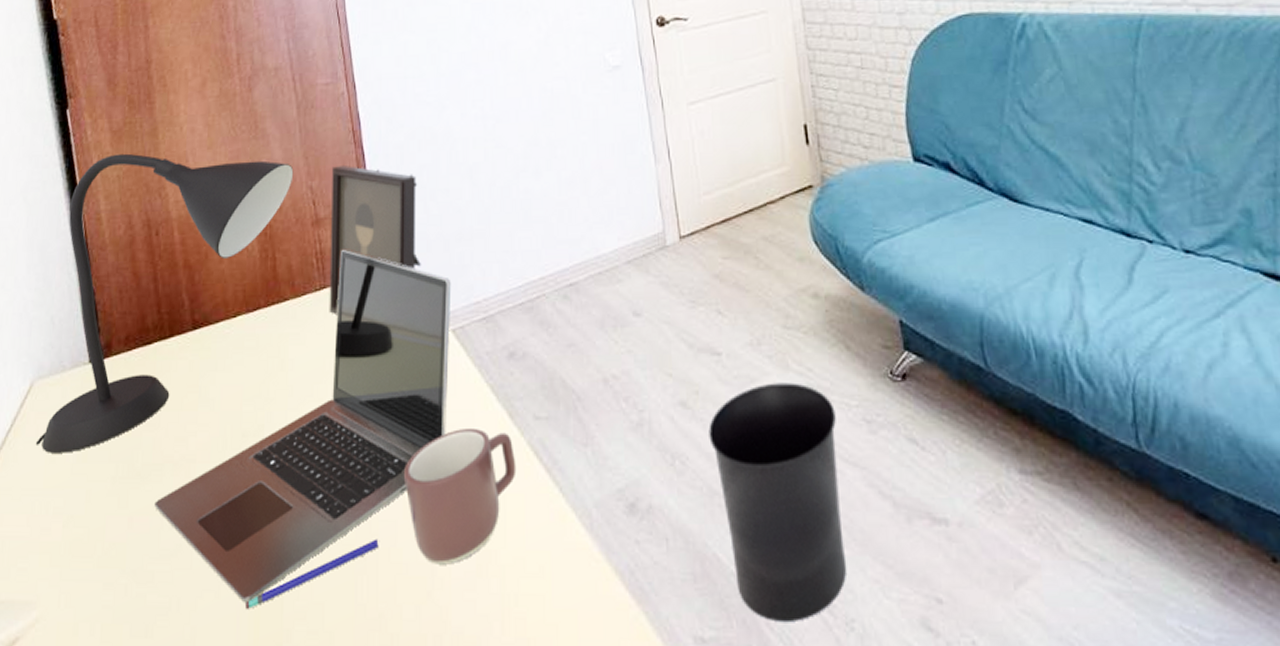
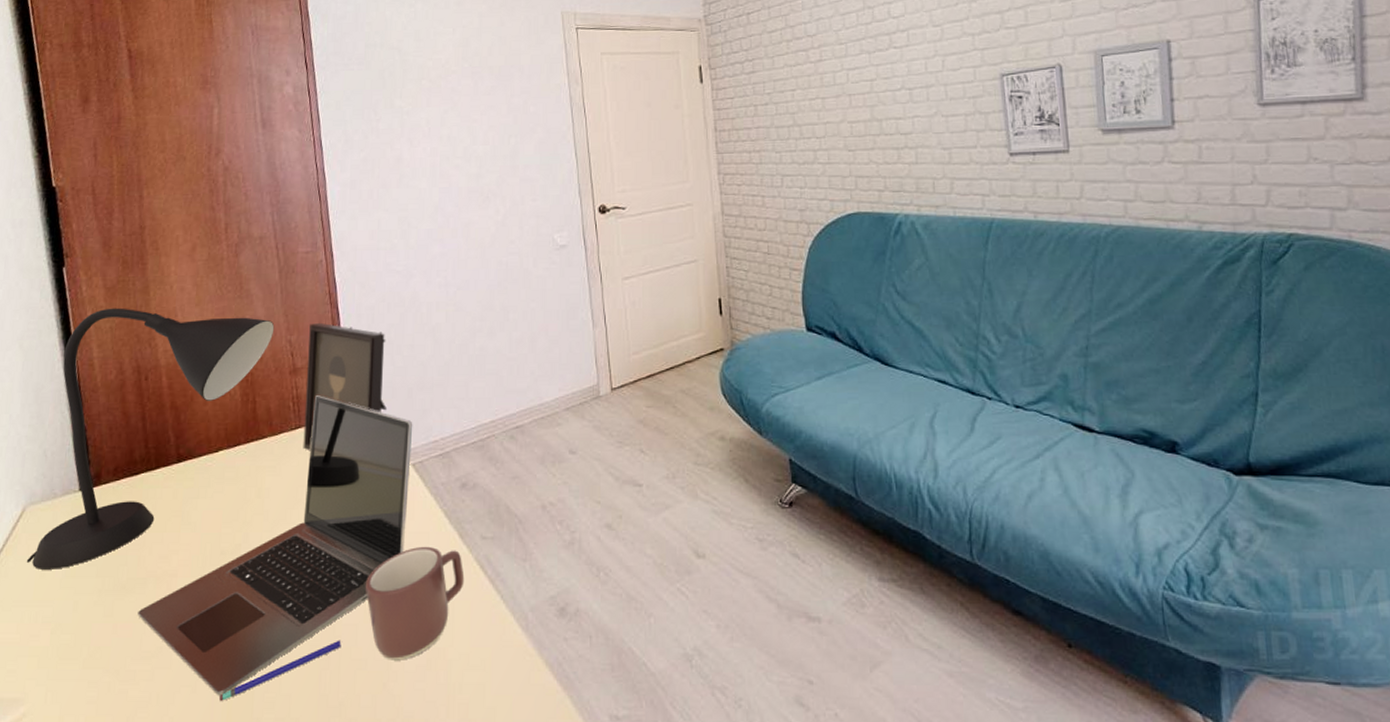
waste bin: present [708,383,846,621] -> none [629,509,737,701]

